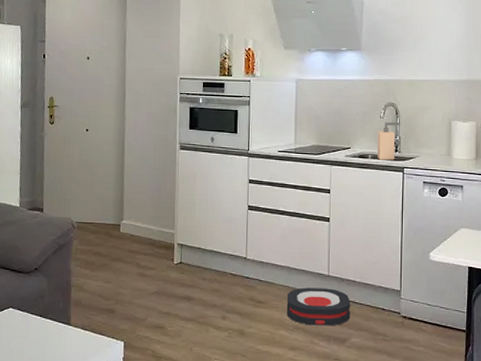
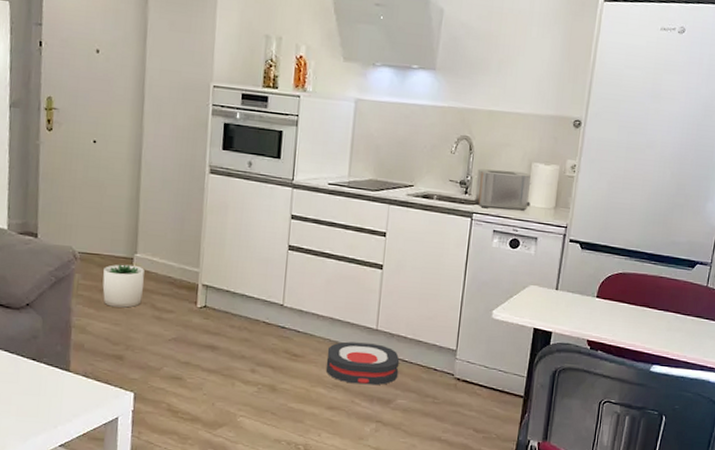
planter: none [96,230,130,267] -> present [102,264,145,308]
soap dispenser: present [377,121,401,160] -> none [444,158,475,203]
toaster: none [404,129,454,164] -> present [474,168,532,211]

